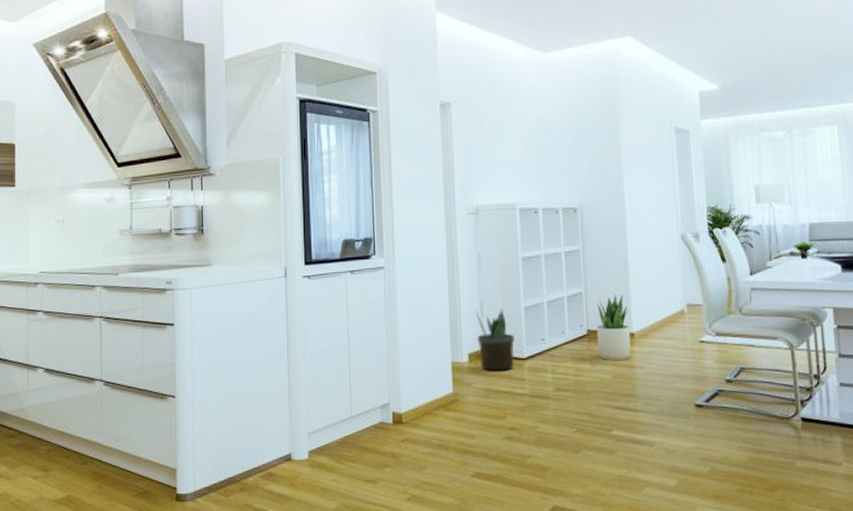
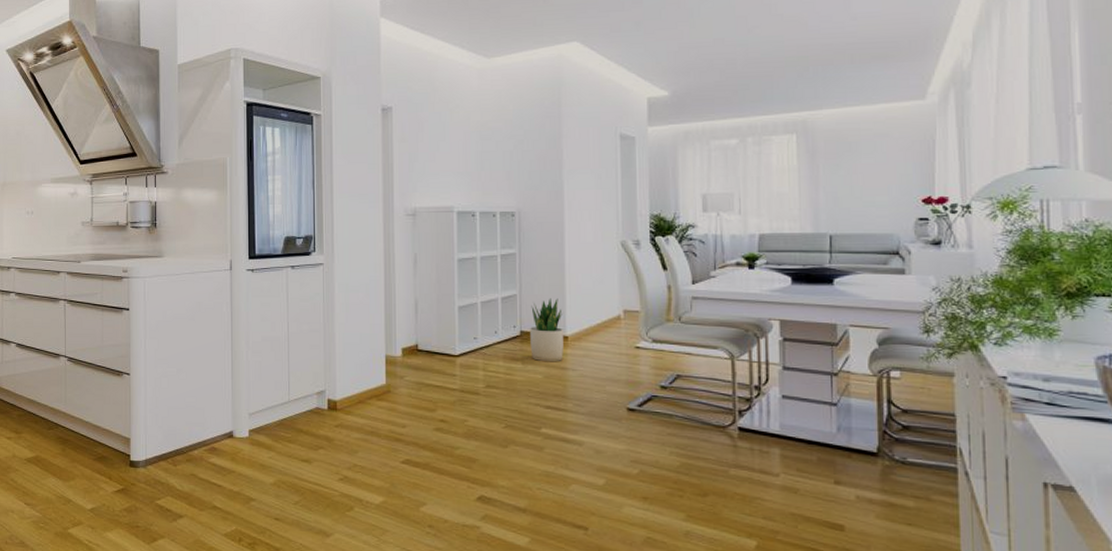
planter: present [476,309,514,371] -> none [410,308,447,366]

